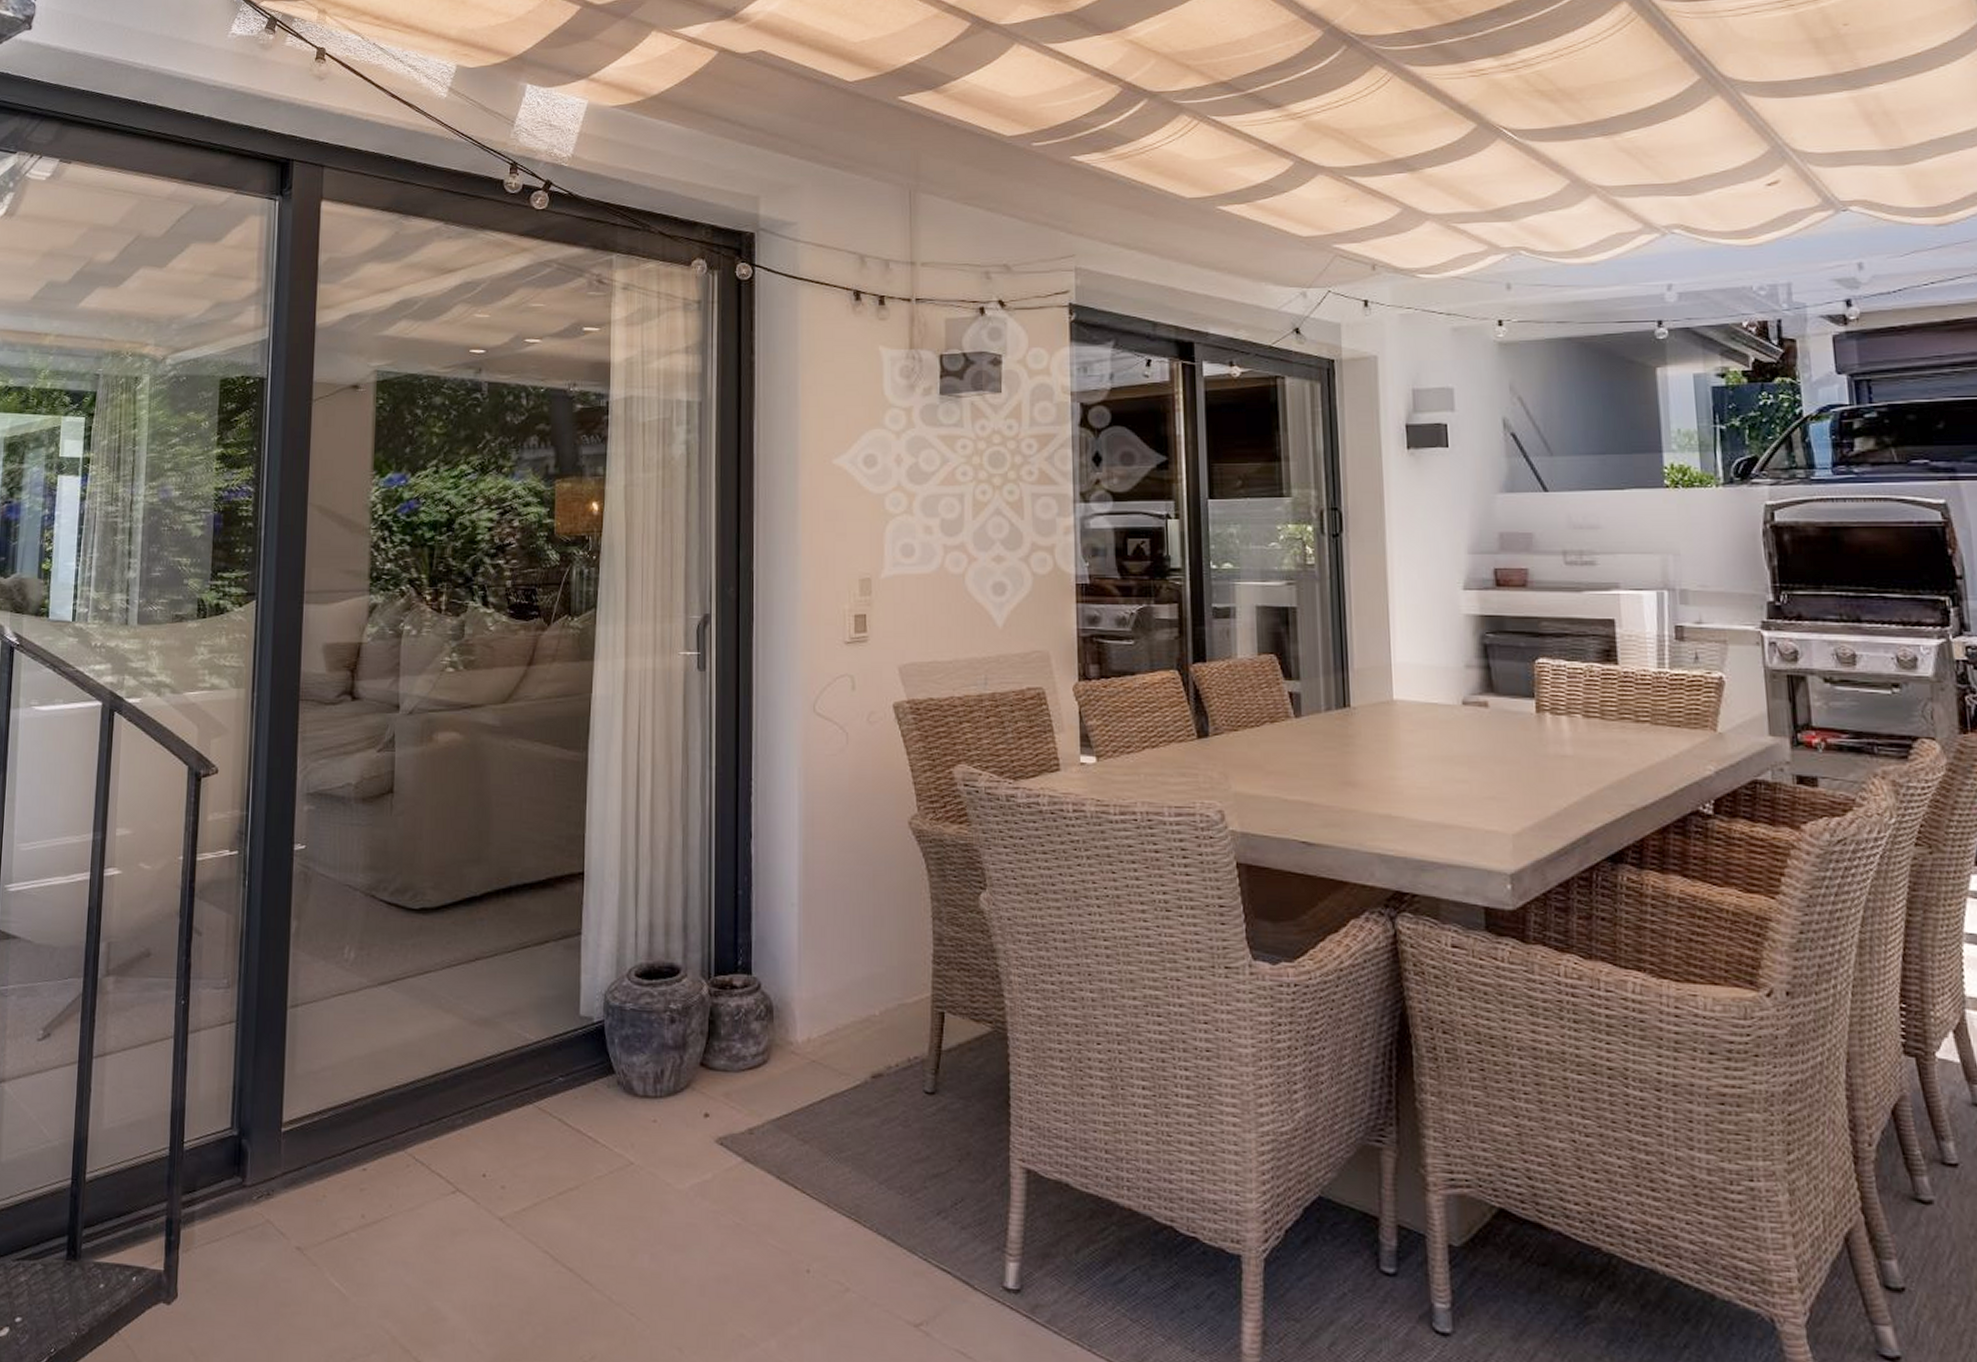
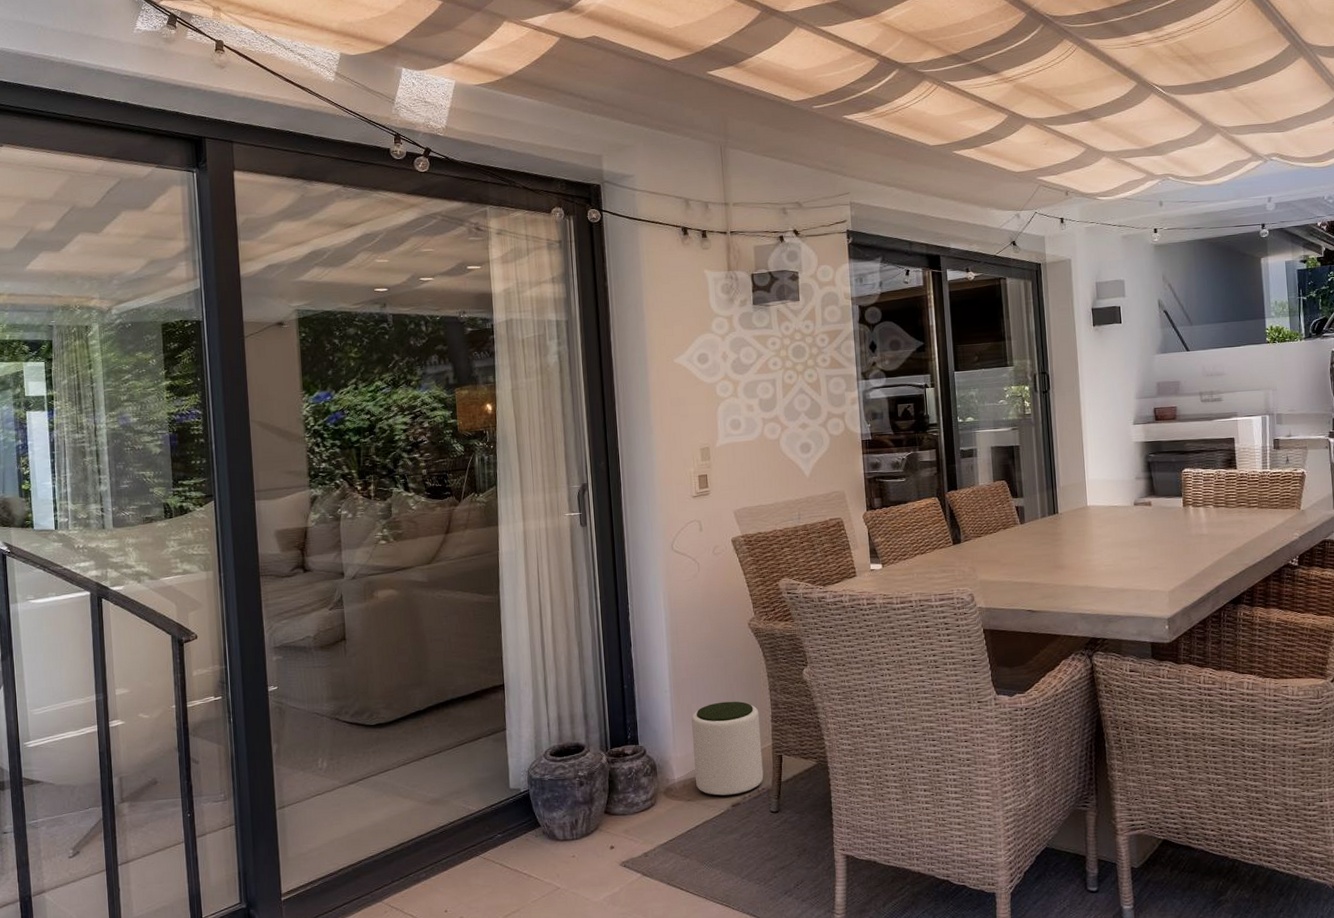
plant pot: none [825,927,918,1063] -> present [691,701,764,797]

